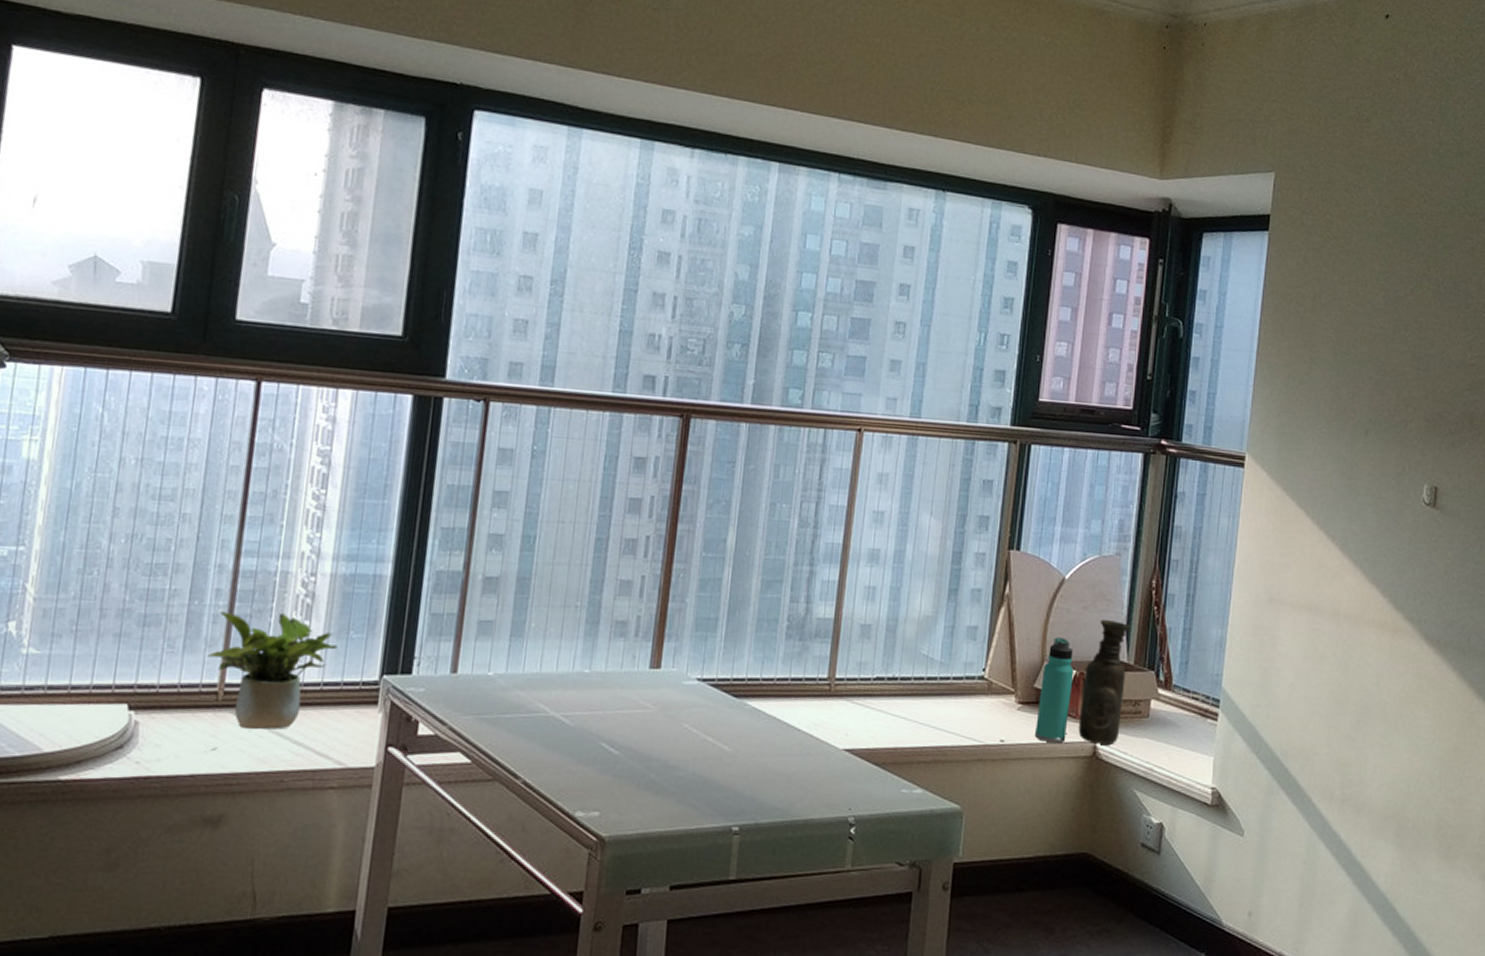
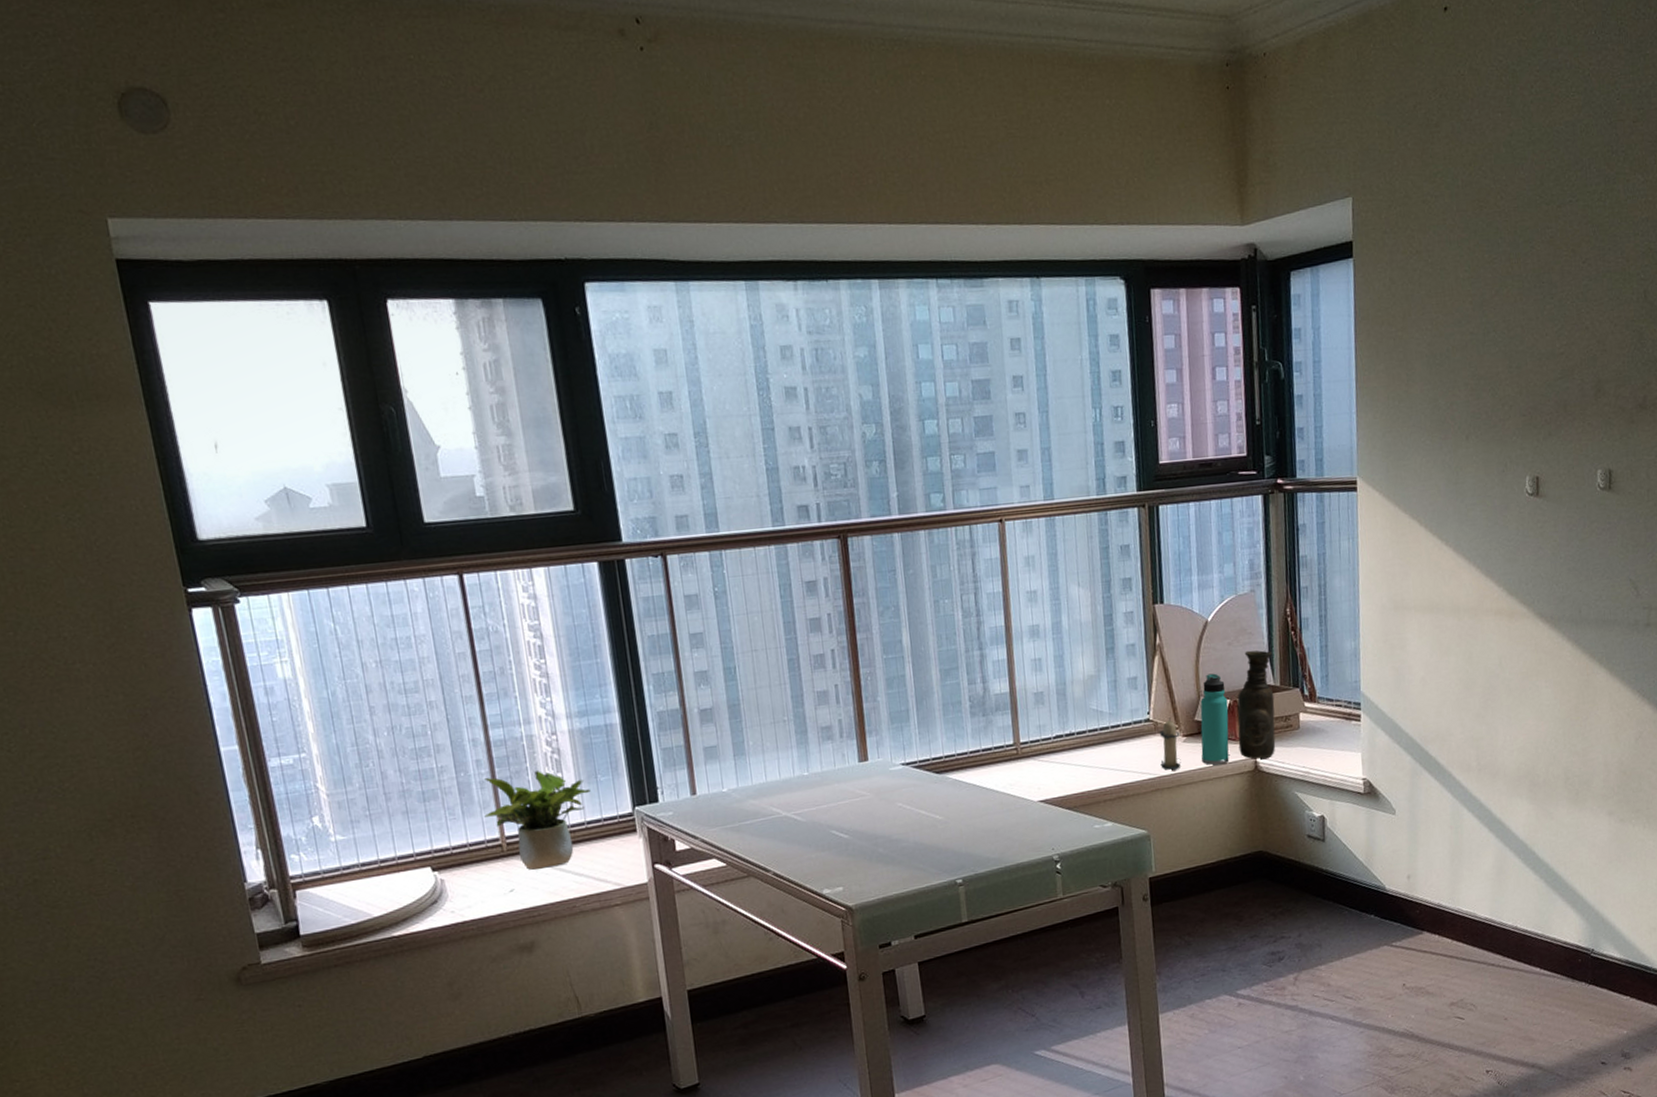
candle: none [988,679,1017,740] -> present [1159,717,1181,770]

